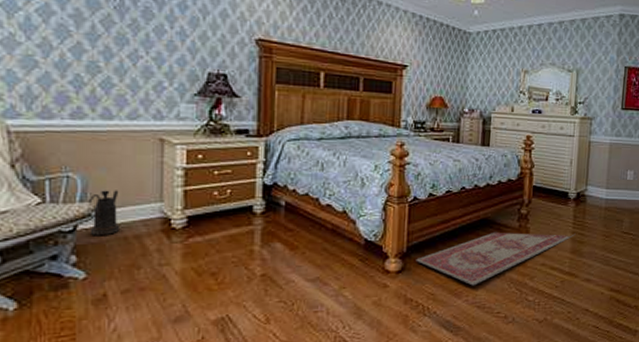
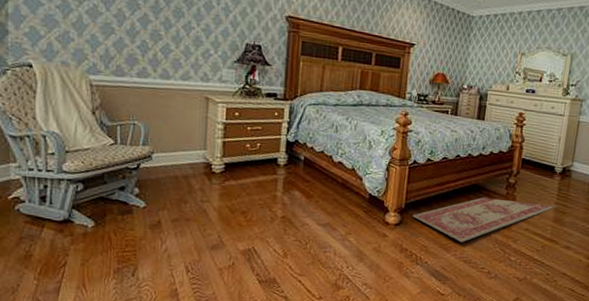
watering can: present [86,190,119,236] -> none [147,137,173,174]

